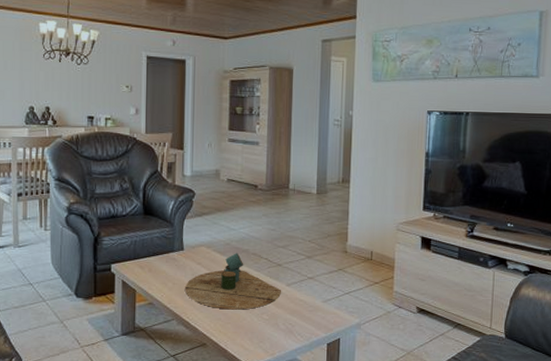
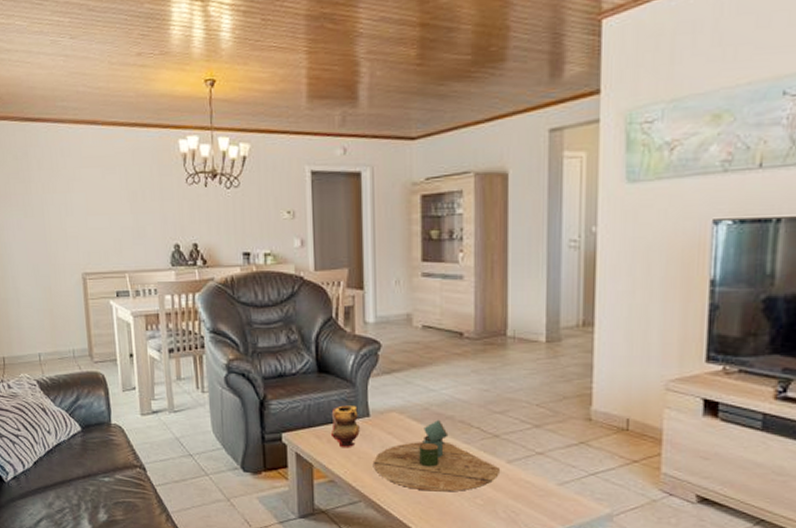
teapot: none [151,241,175,276] -> present [330,405,360,448]

